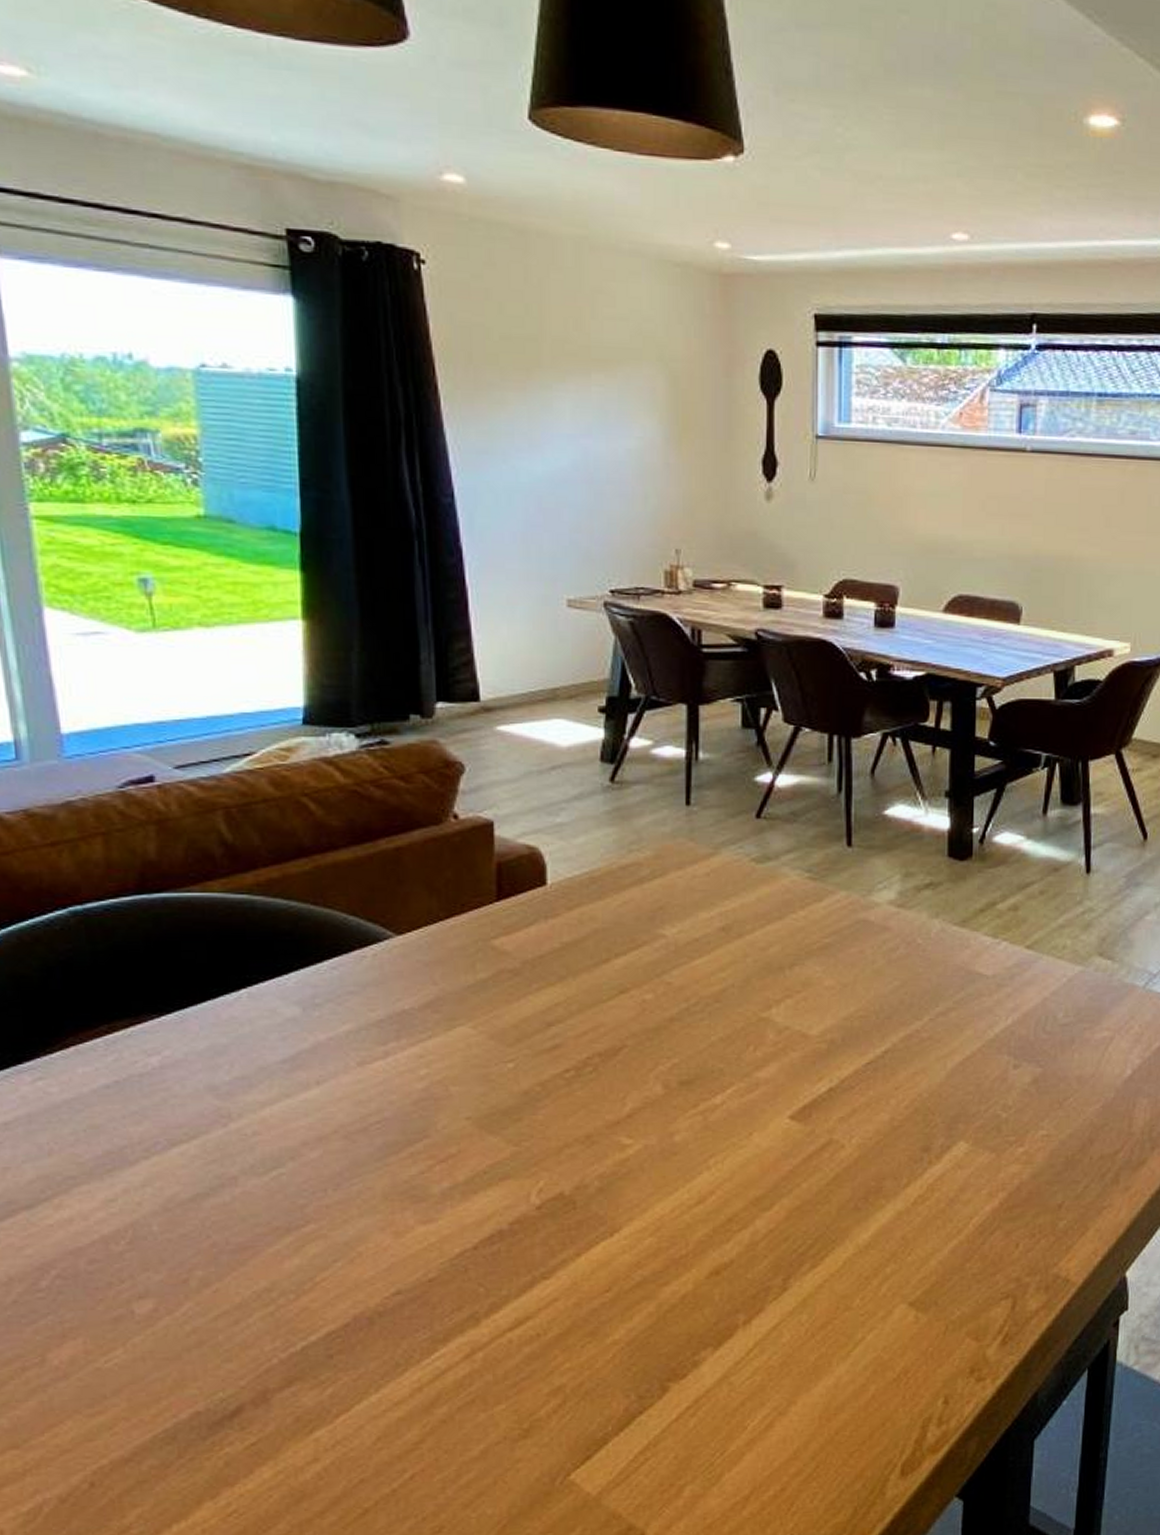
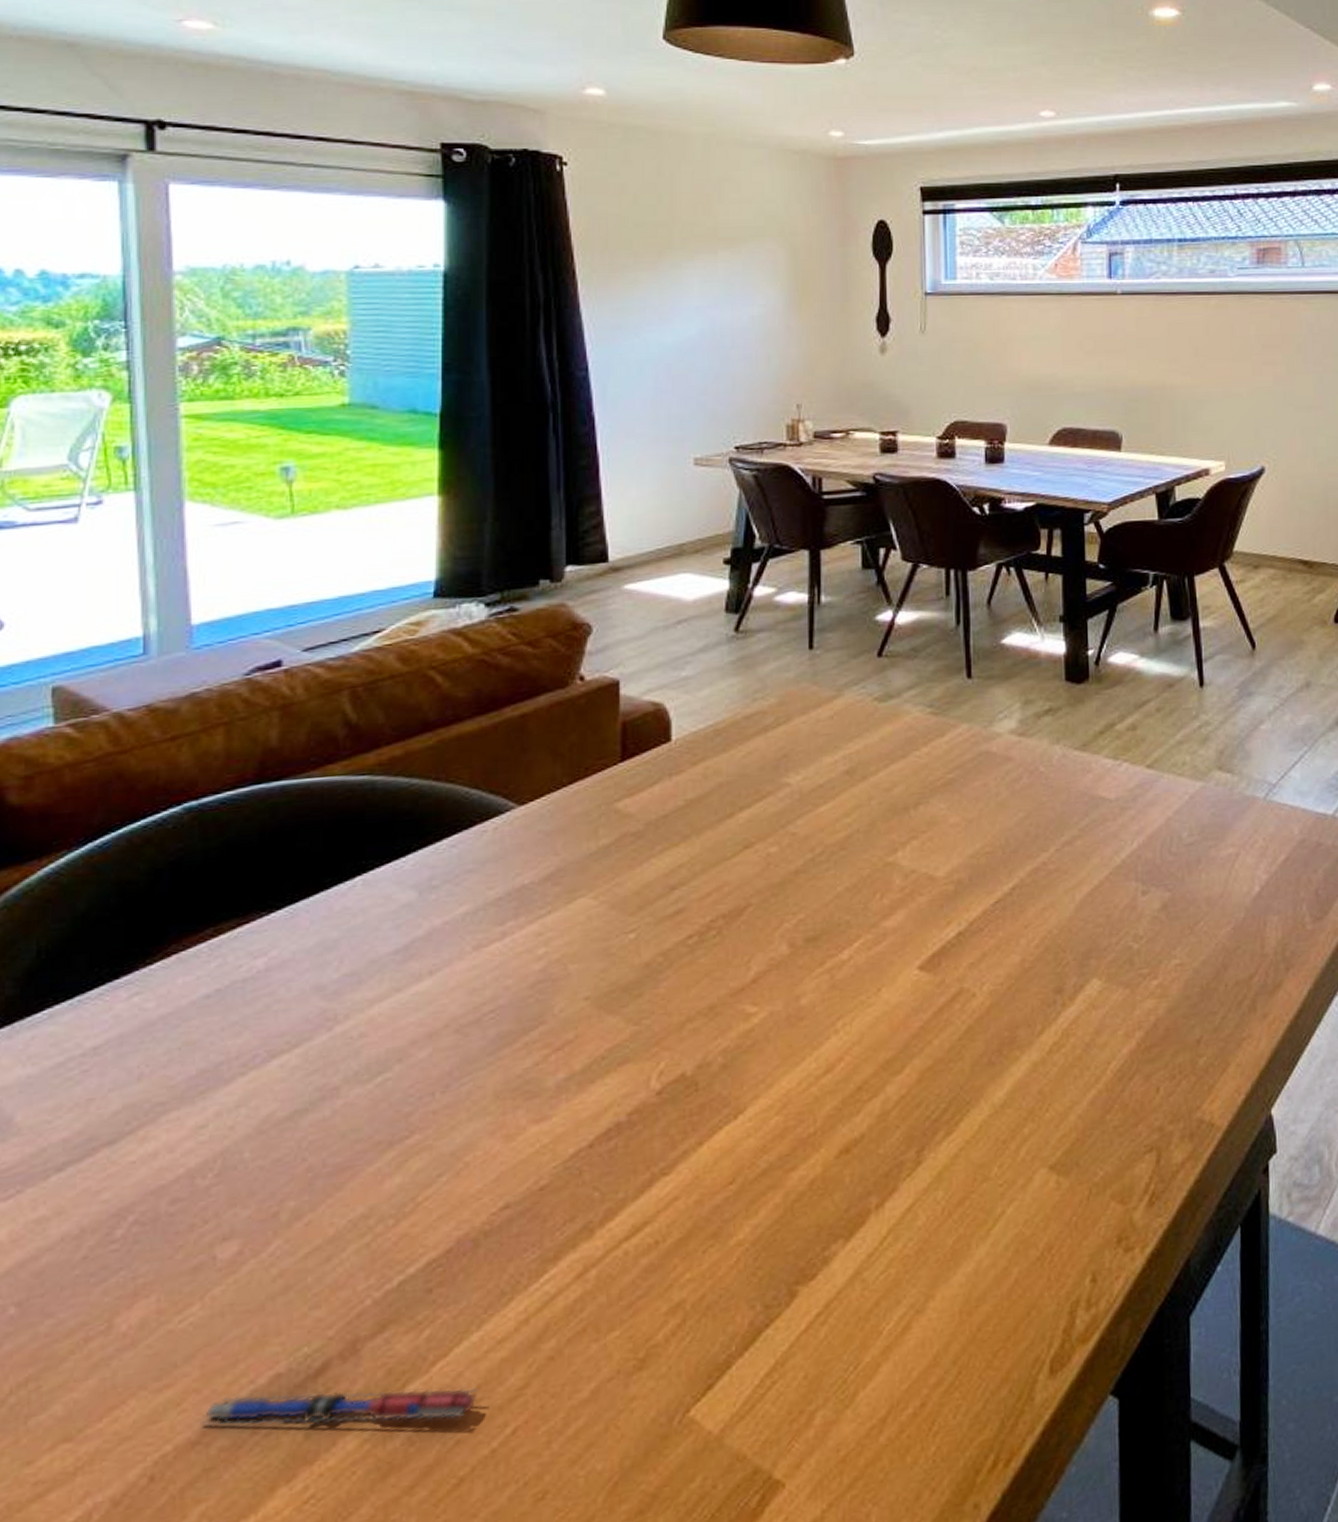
pen: none [132,1426,379,1462] -> present [201,1387,479,1427]

